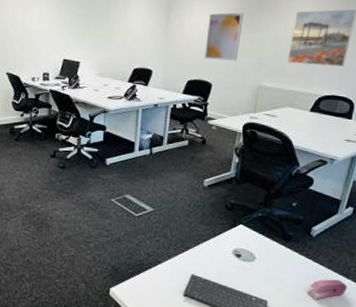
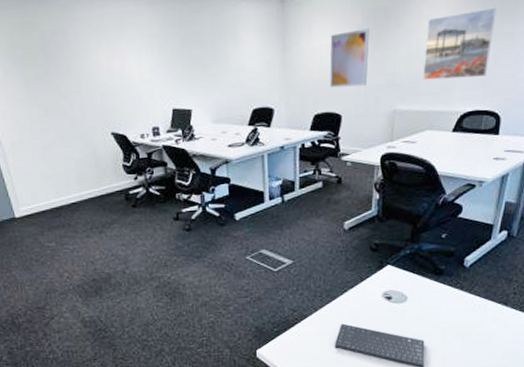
stapler: present [308,279,347,301] -> none [466,309,507,333]

